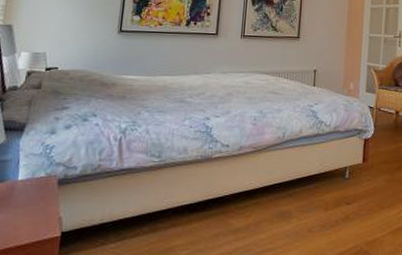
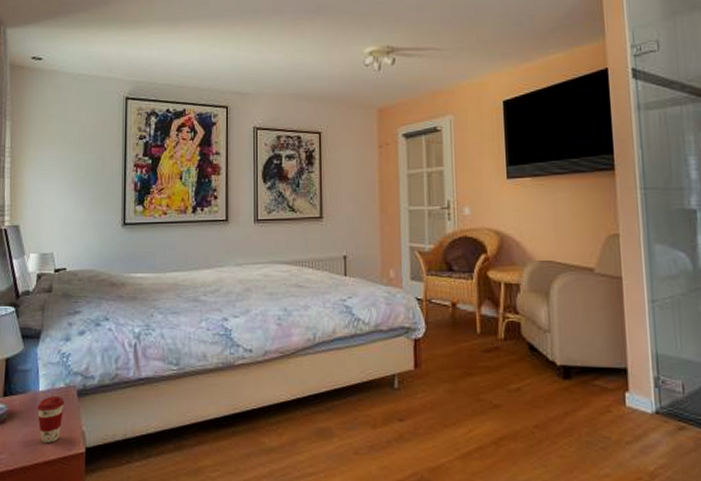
coffee cup: none [13,185,44,229] -> present [36,396,65,444]

